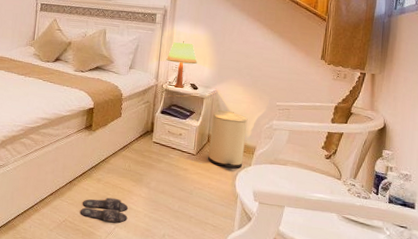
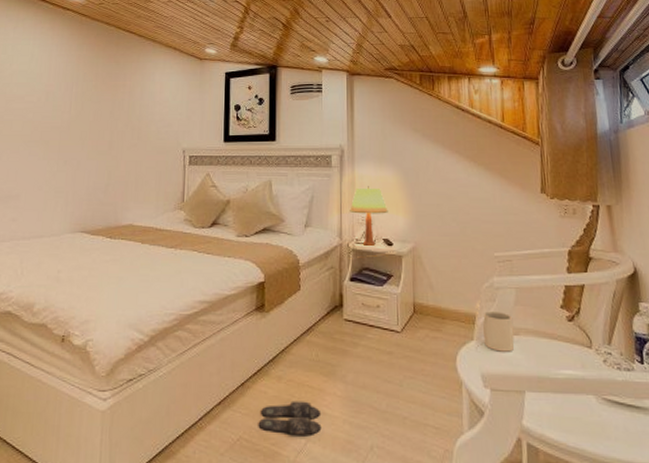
pedal bin: present [208,110,248,169] -> none [415,270,463,346]
mug: none [259,146,284,177] -> present [483,311,515,352]

